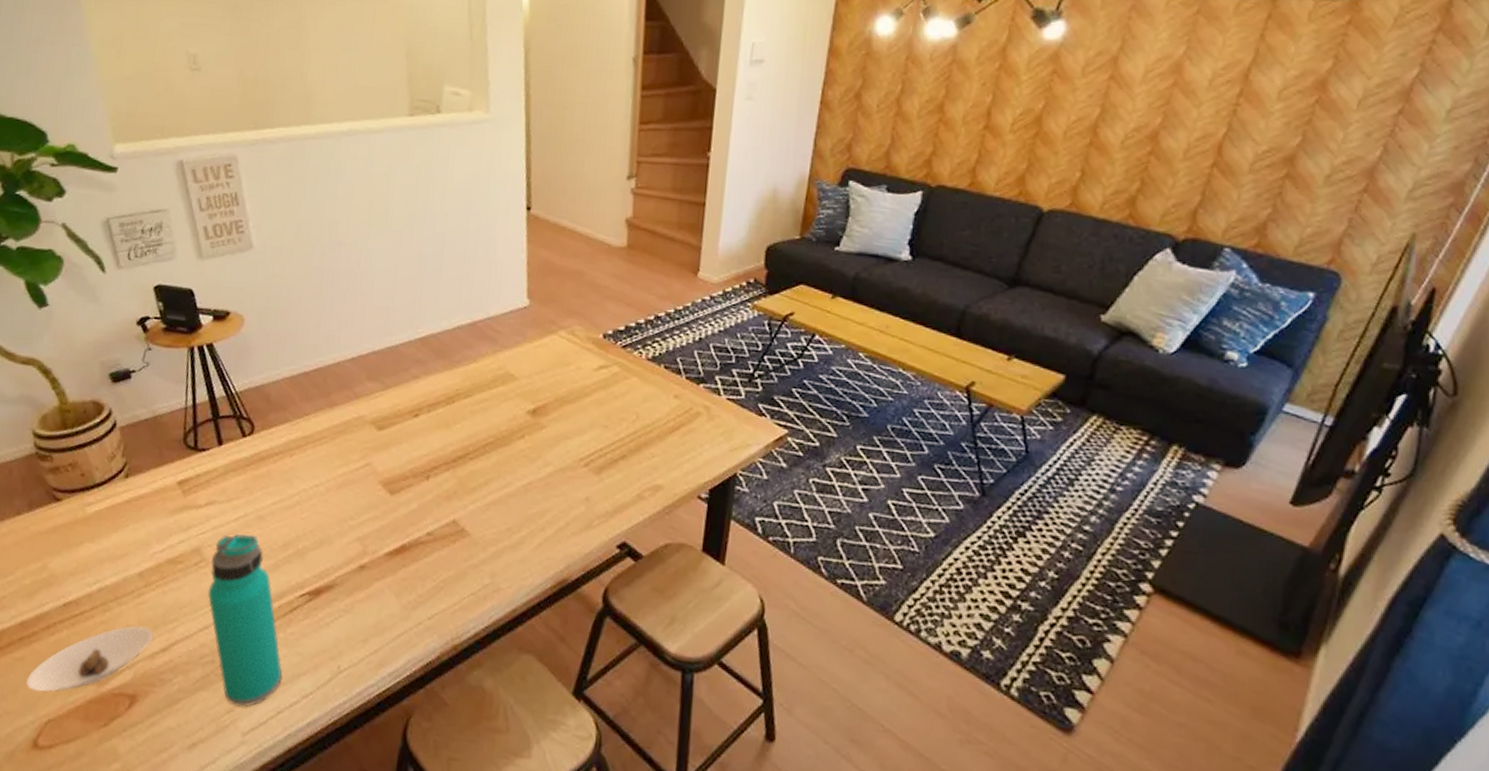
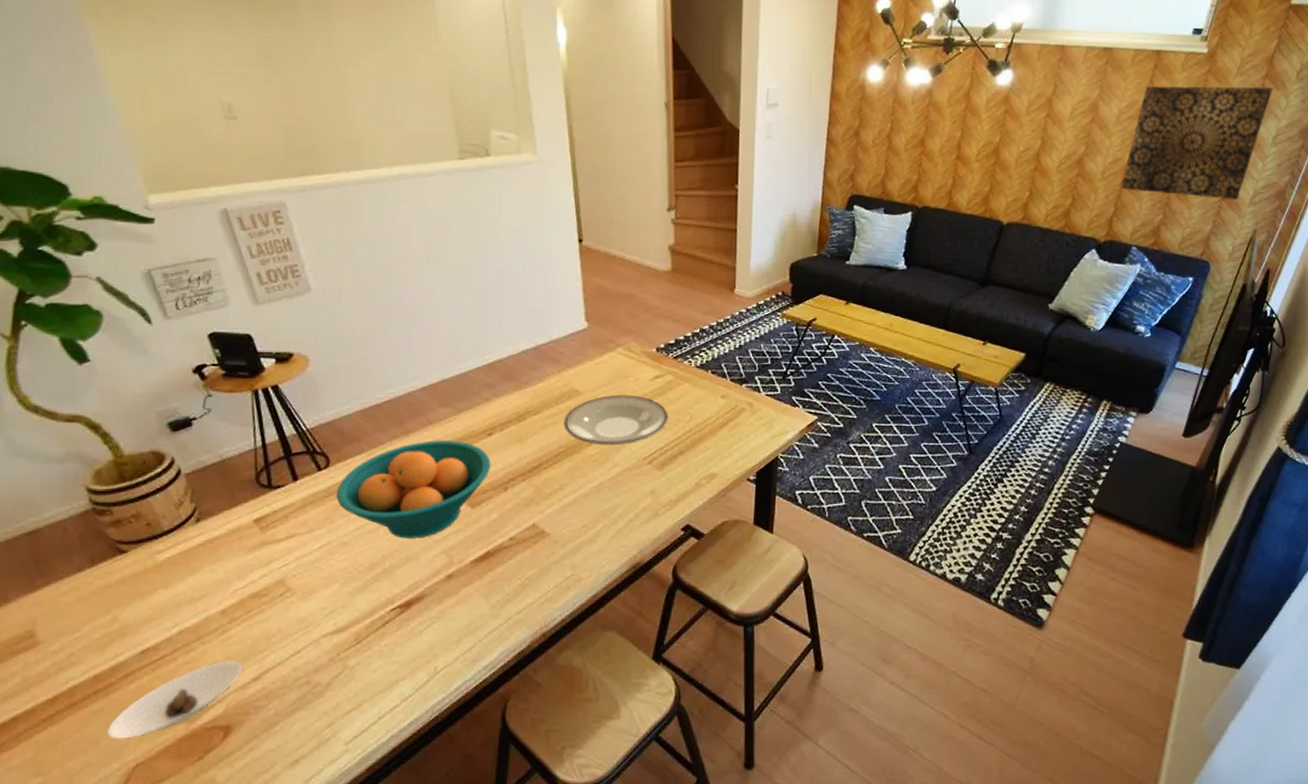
water bottle: present [207,534,283,707] -> none [296,560,380,719]
fruit bowl: none [257,416,415,522] -> present [336,440,491,539]
plate: none [494,383,612,442] -> present [563,394,669,446]
wall art: none [1210,41,1450,193] -> present [1120,85,1273,200]

